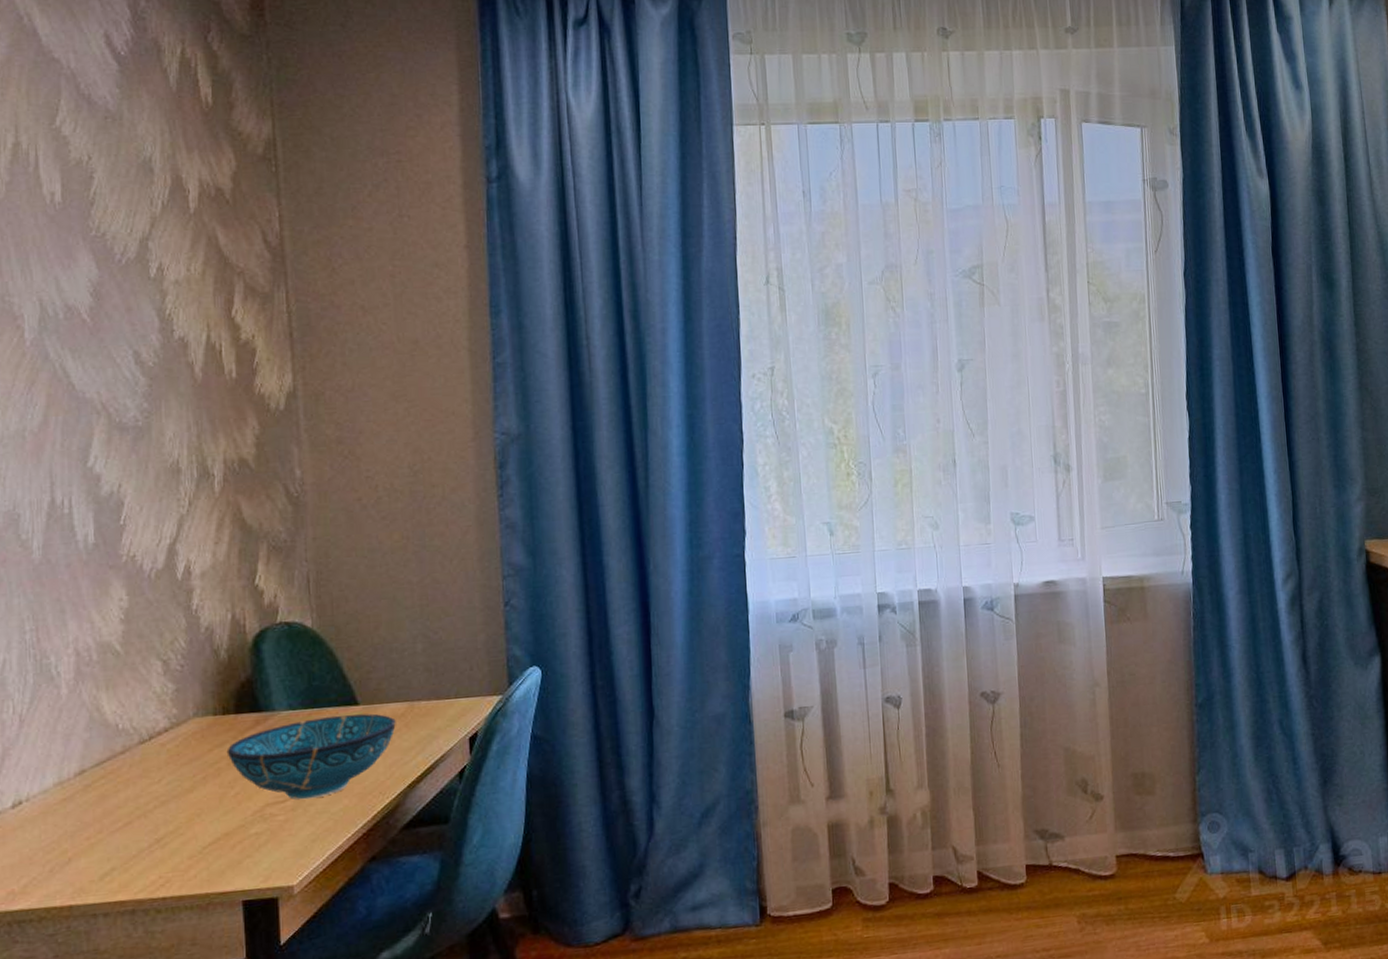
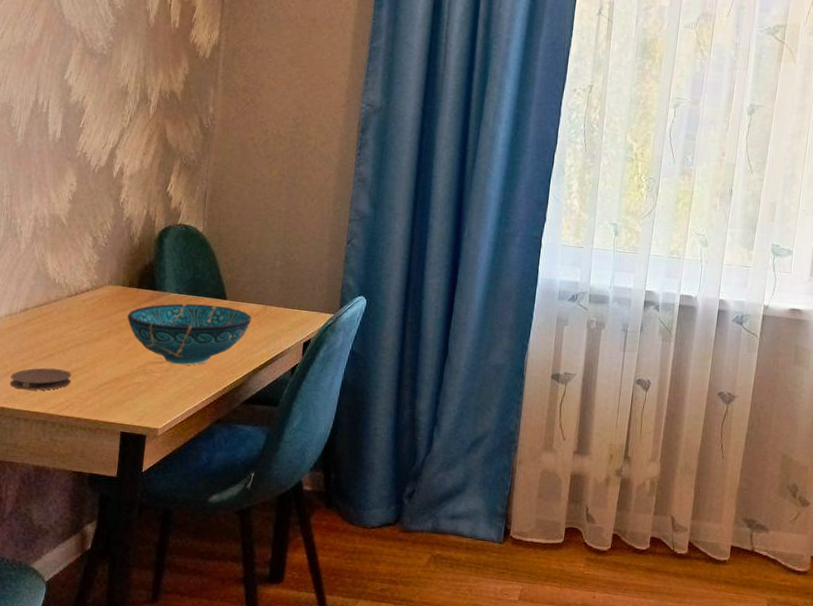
coaster: none [75,838,161,877] -> present [10,368,71,391]

